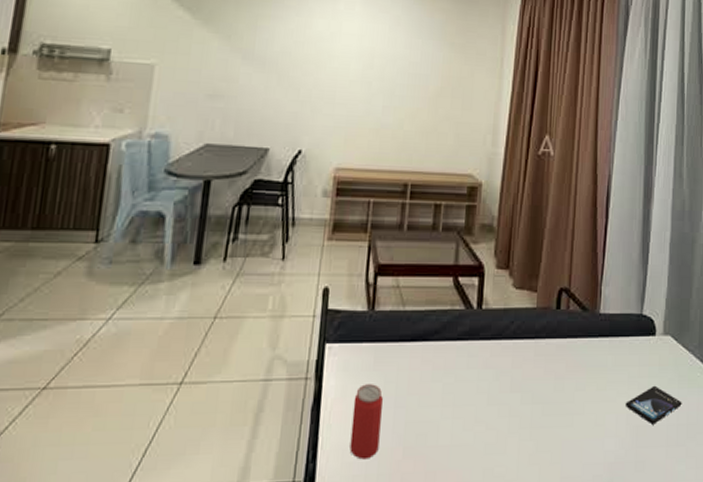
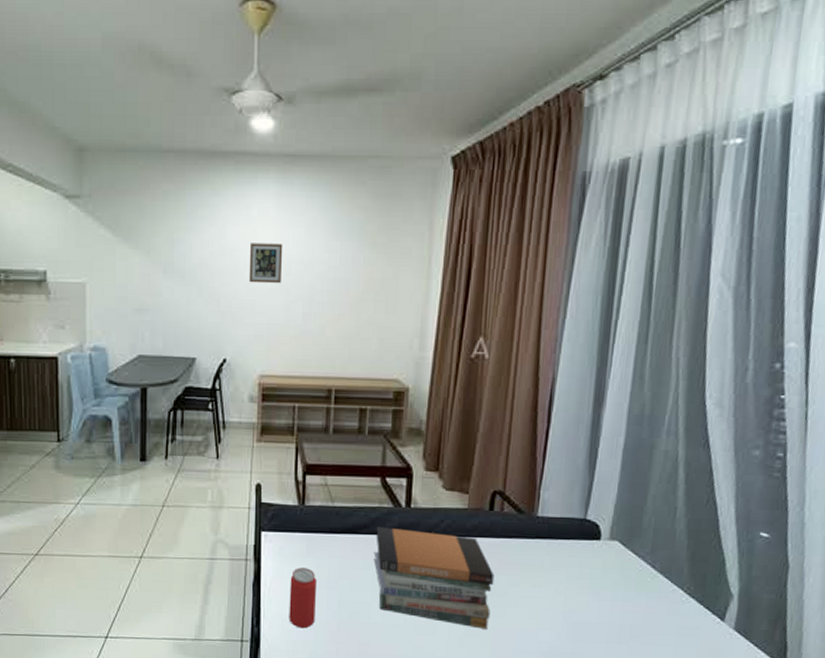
picture frame: none [331,35,367,76] -> present [248,243,283,284]
book stack: none [443,332,562,442] -> present [373,527,495,629]
smartphone: present [625,385,682,425] -> none [562,586,627,622]

